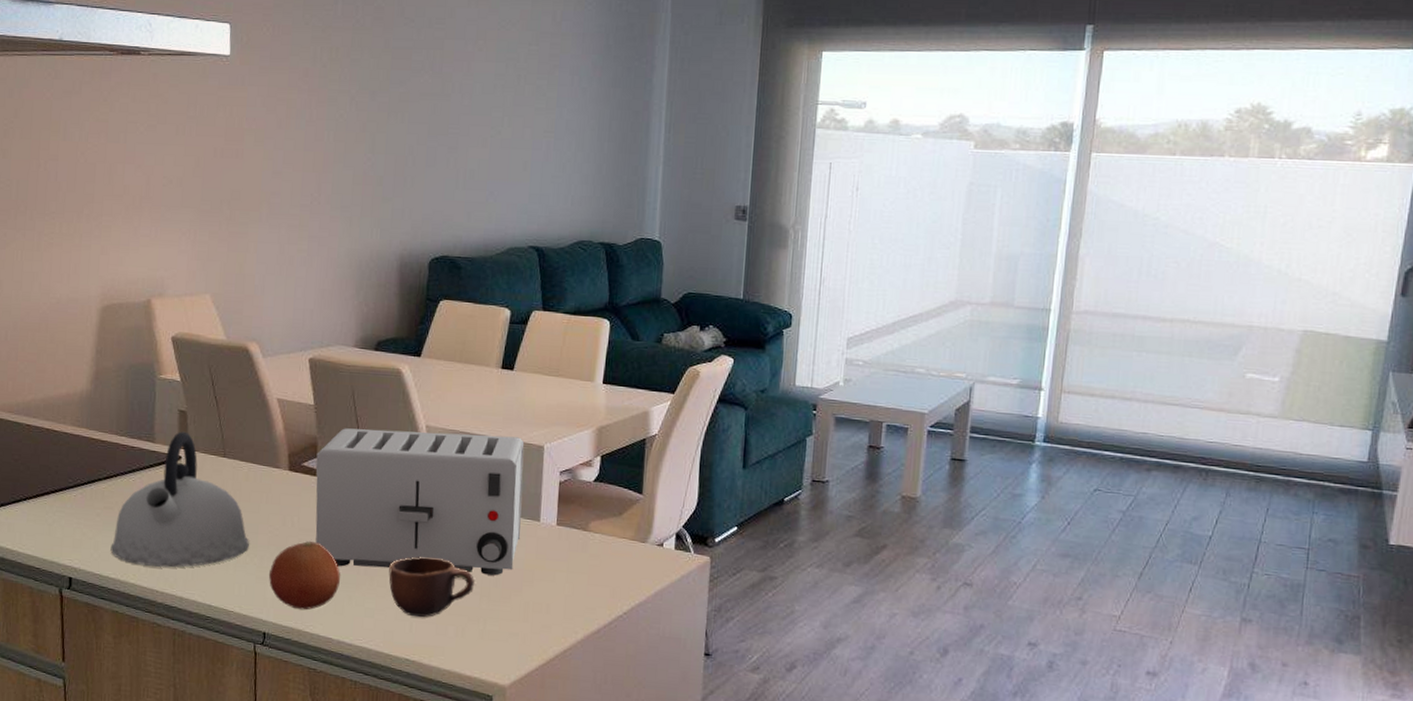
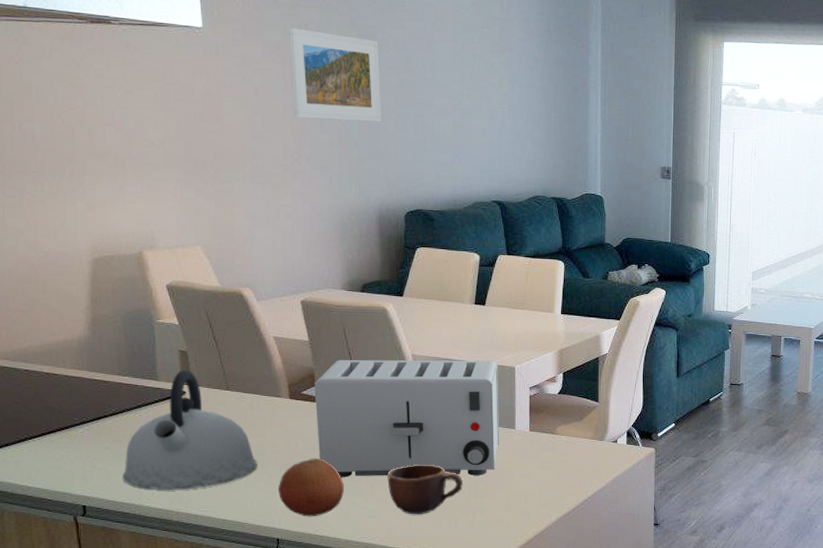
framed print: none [317,52,413,156] -> present [288,27,382,122]

